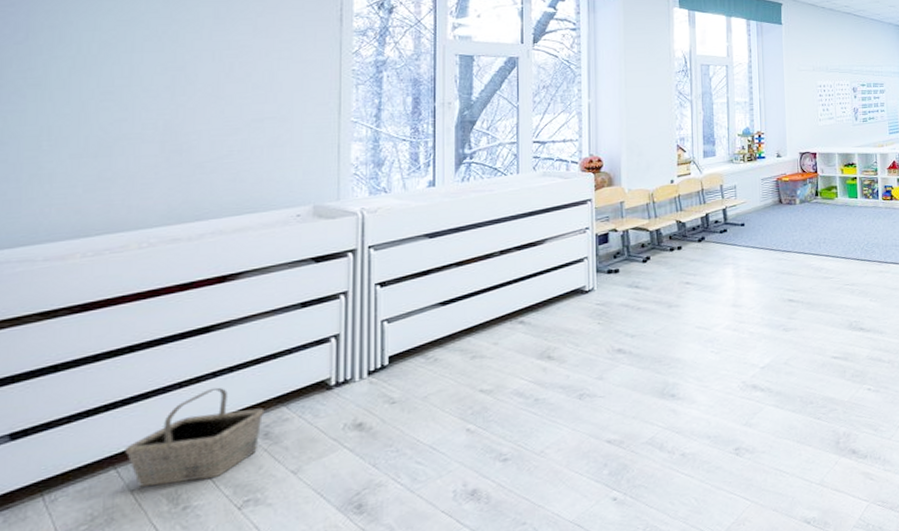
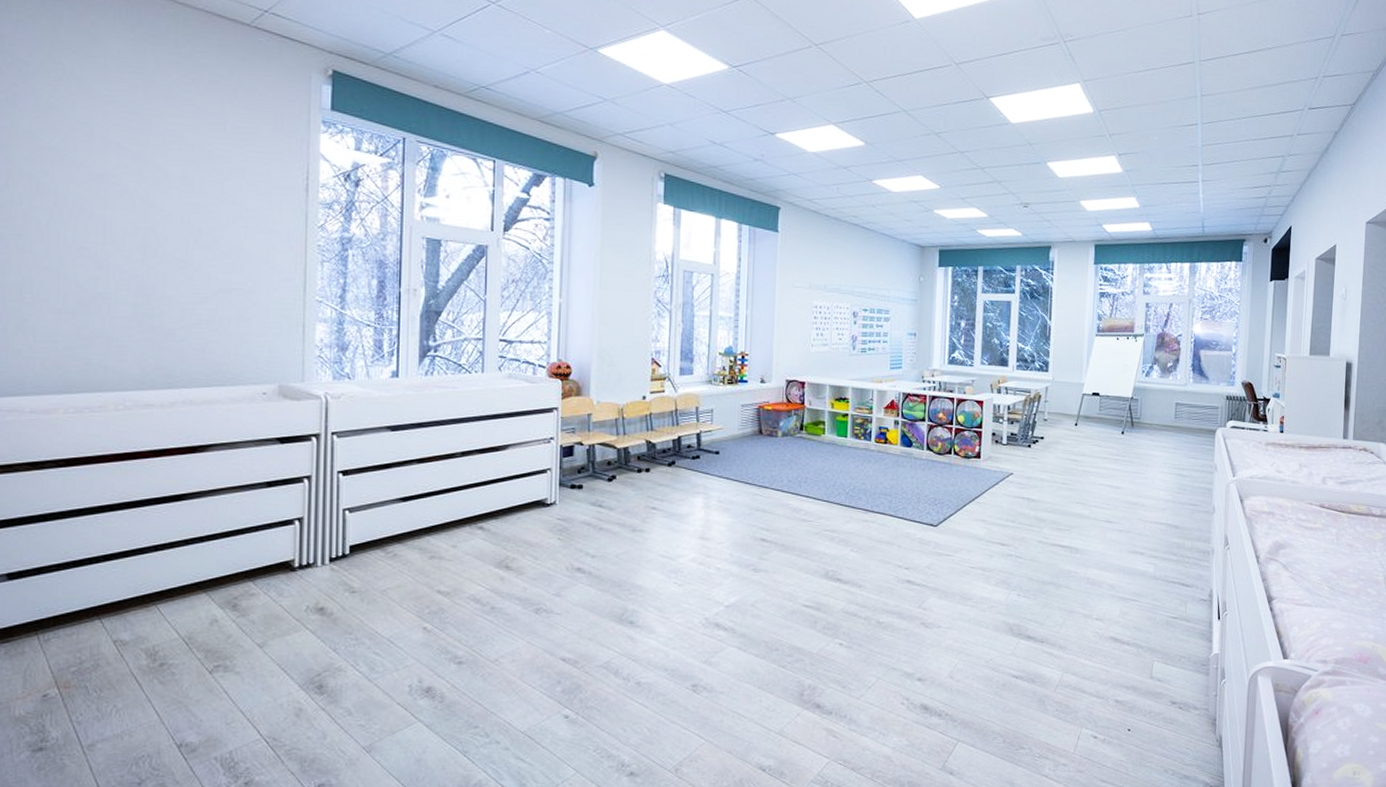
basket: present [125,387,265,487] -> none [107,555,233,641]

